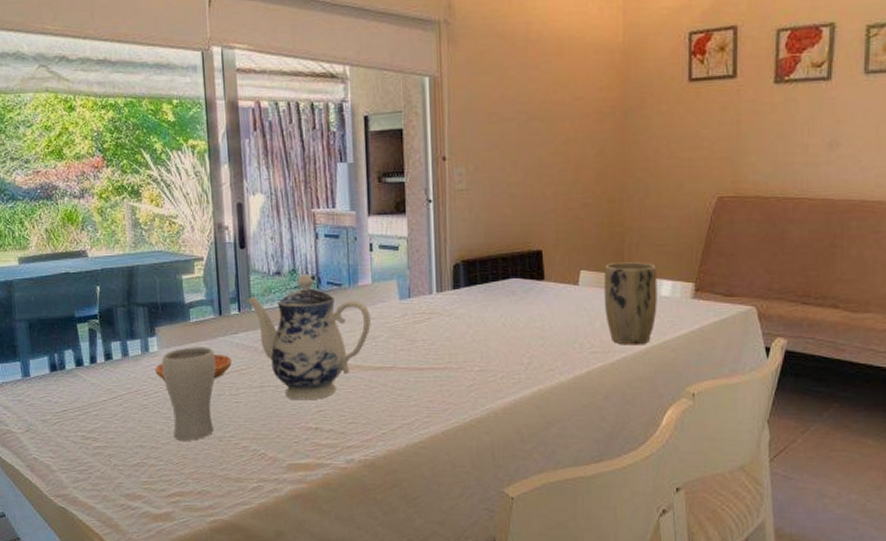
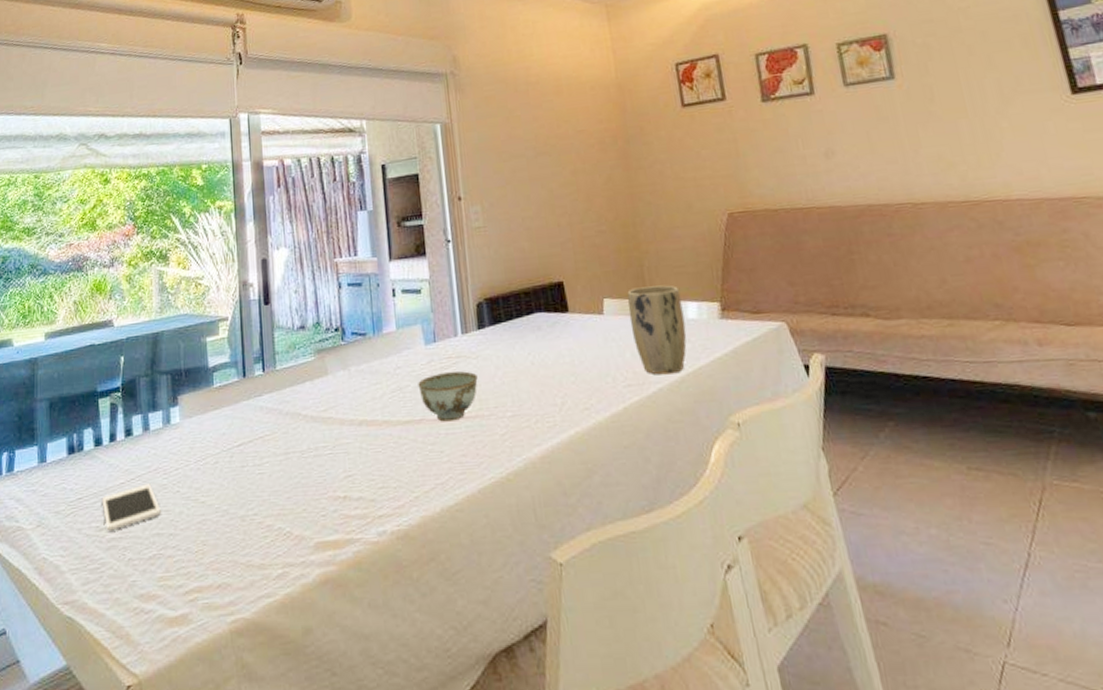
cell phone: none [86,403,143,440] -> present [102,484,161,531]
saucer: present [155,354,232,380] -> none [176,420,256,455]
drinking glass: present [161,347,216,441] -> none [183,413,239,524]
teapot: present [245,274,371,401] -> none [269,325,397,466]
bowl: none [391,327,449,371] -> present [418,371,478,422]

